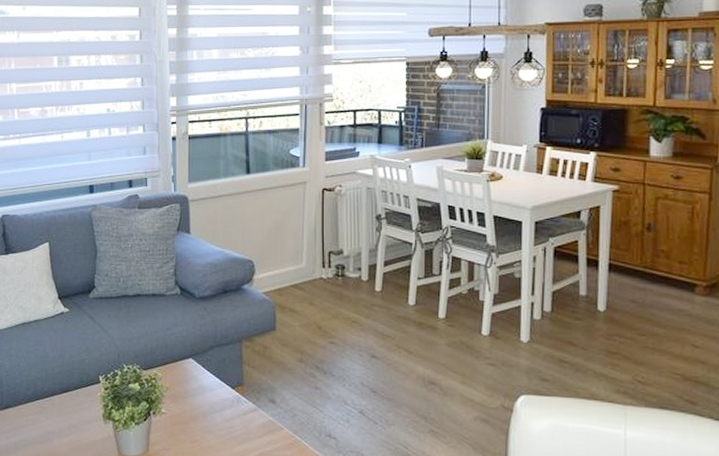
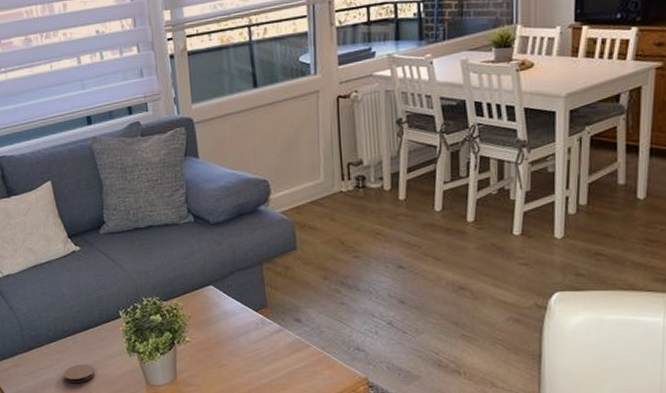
coaster: none [37,427,69,447] -> present [63,364,95,383]

